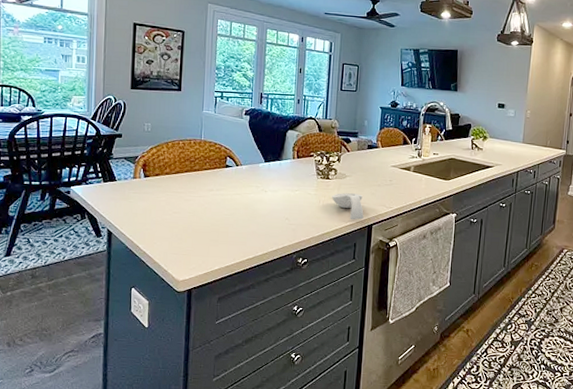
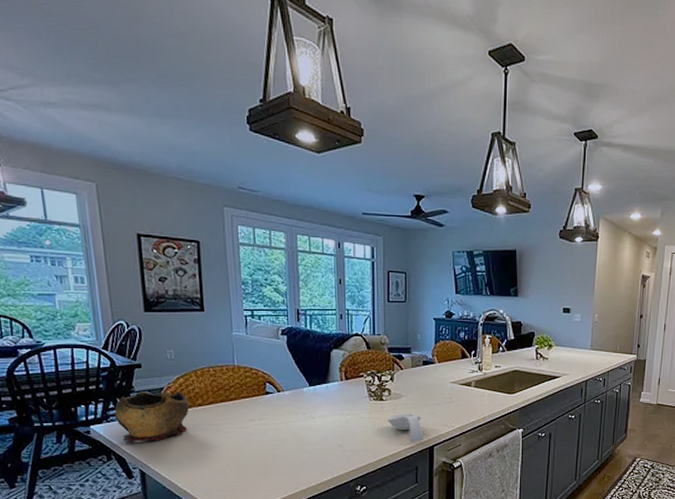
decorative bowl: none [92,158,158,204] -> present [114,391,189,442]

